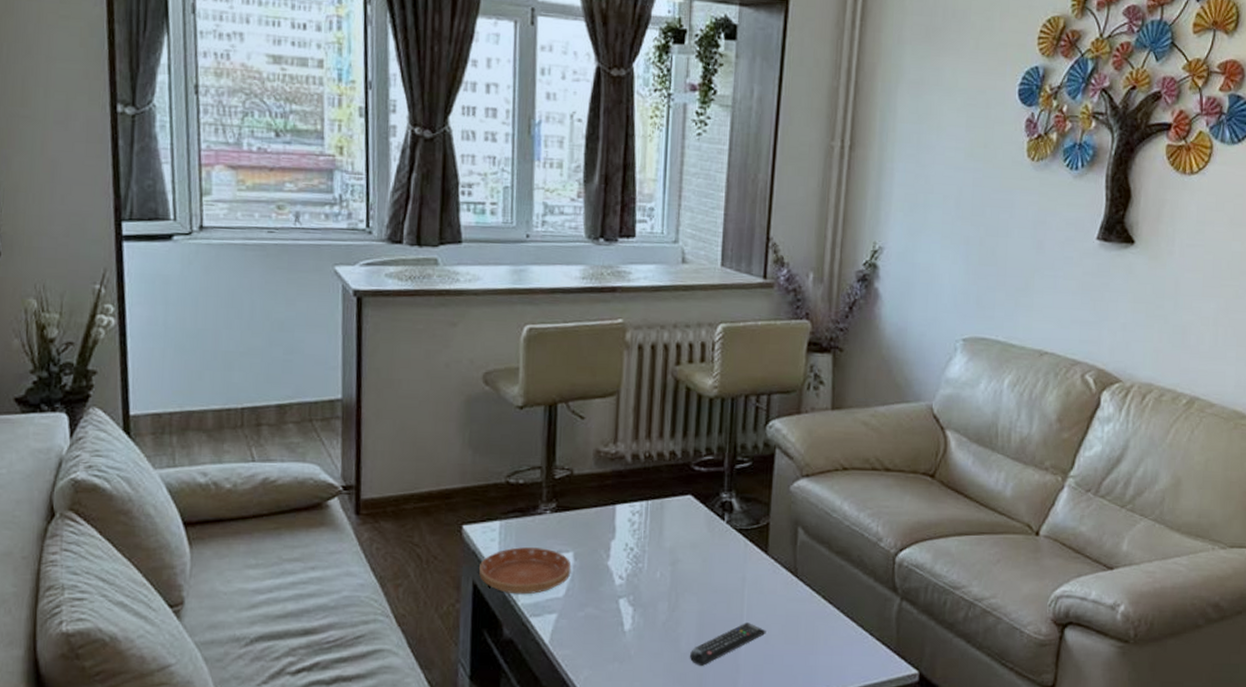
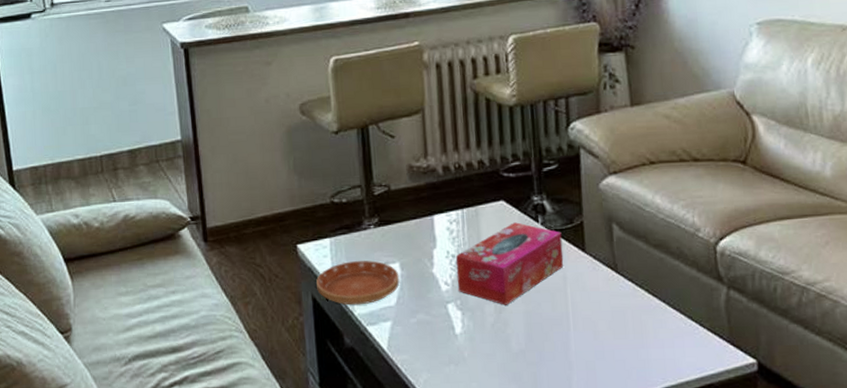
tissue box: none [632,518,746,604] -> present [455,222,564,305]
remote control: present [690,623,766,666] -> none [522,320,594,364]

